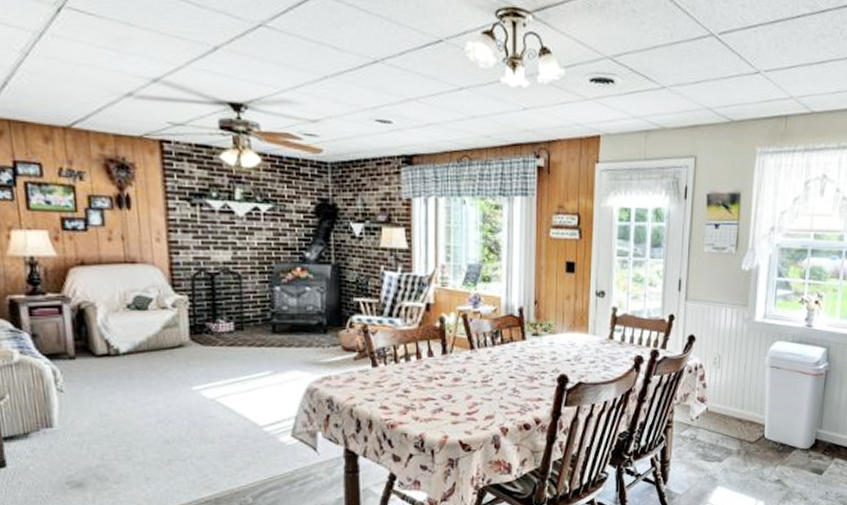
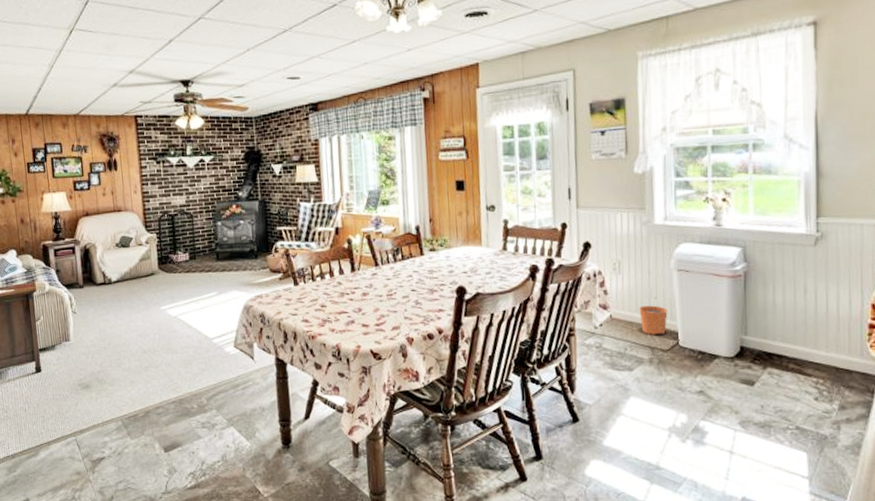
plant pot: none [732,392,758,428] -> present [639,297,668,335]

